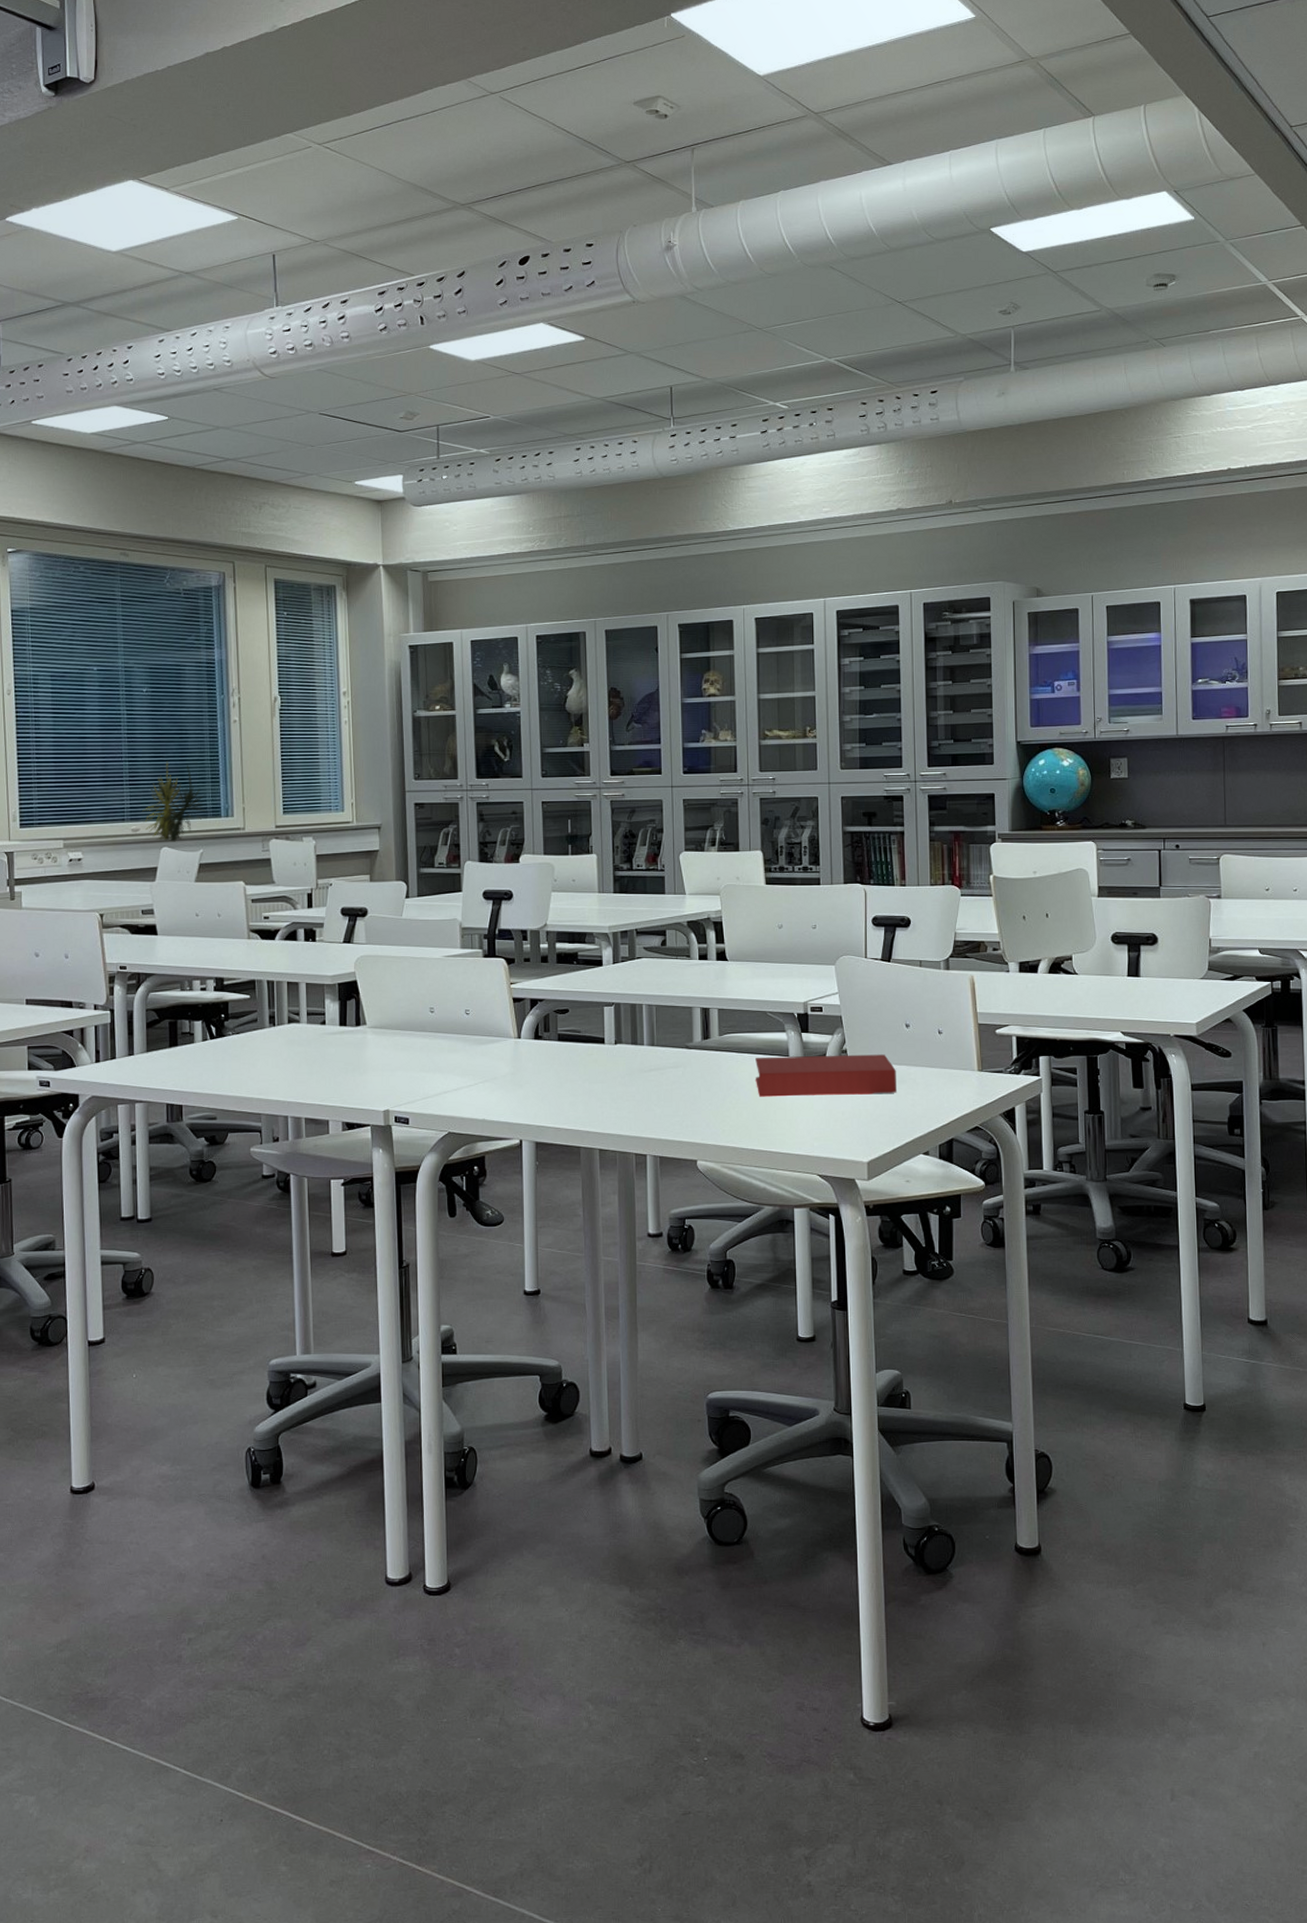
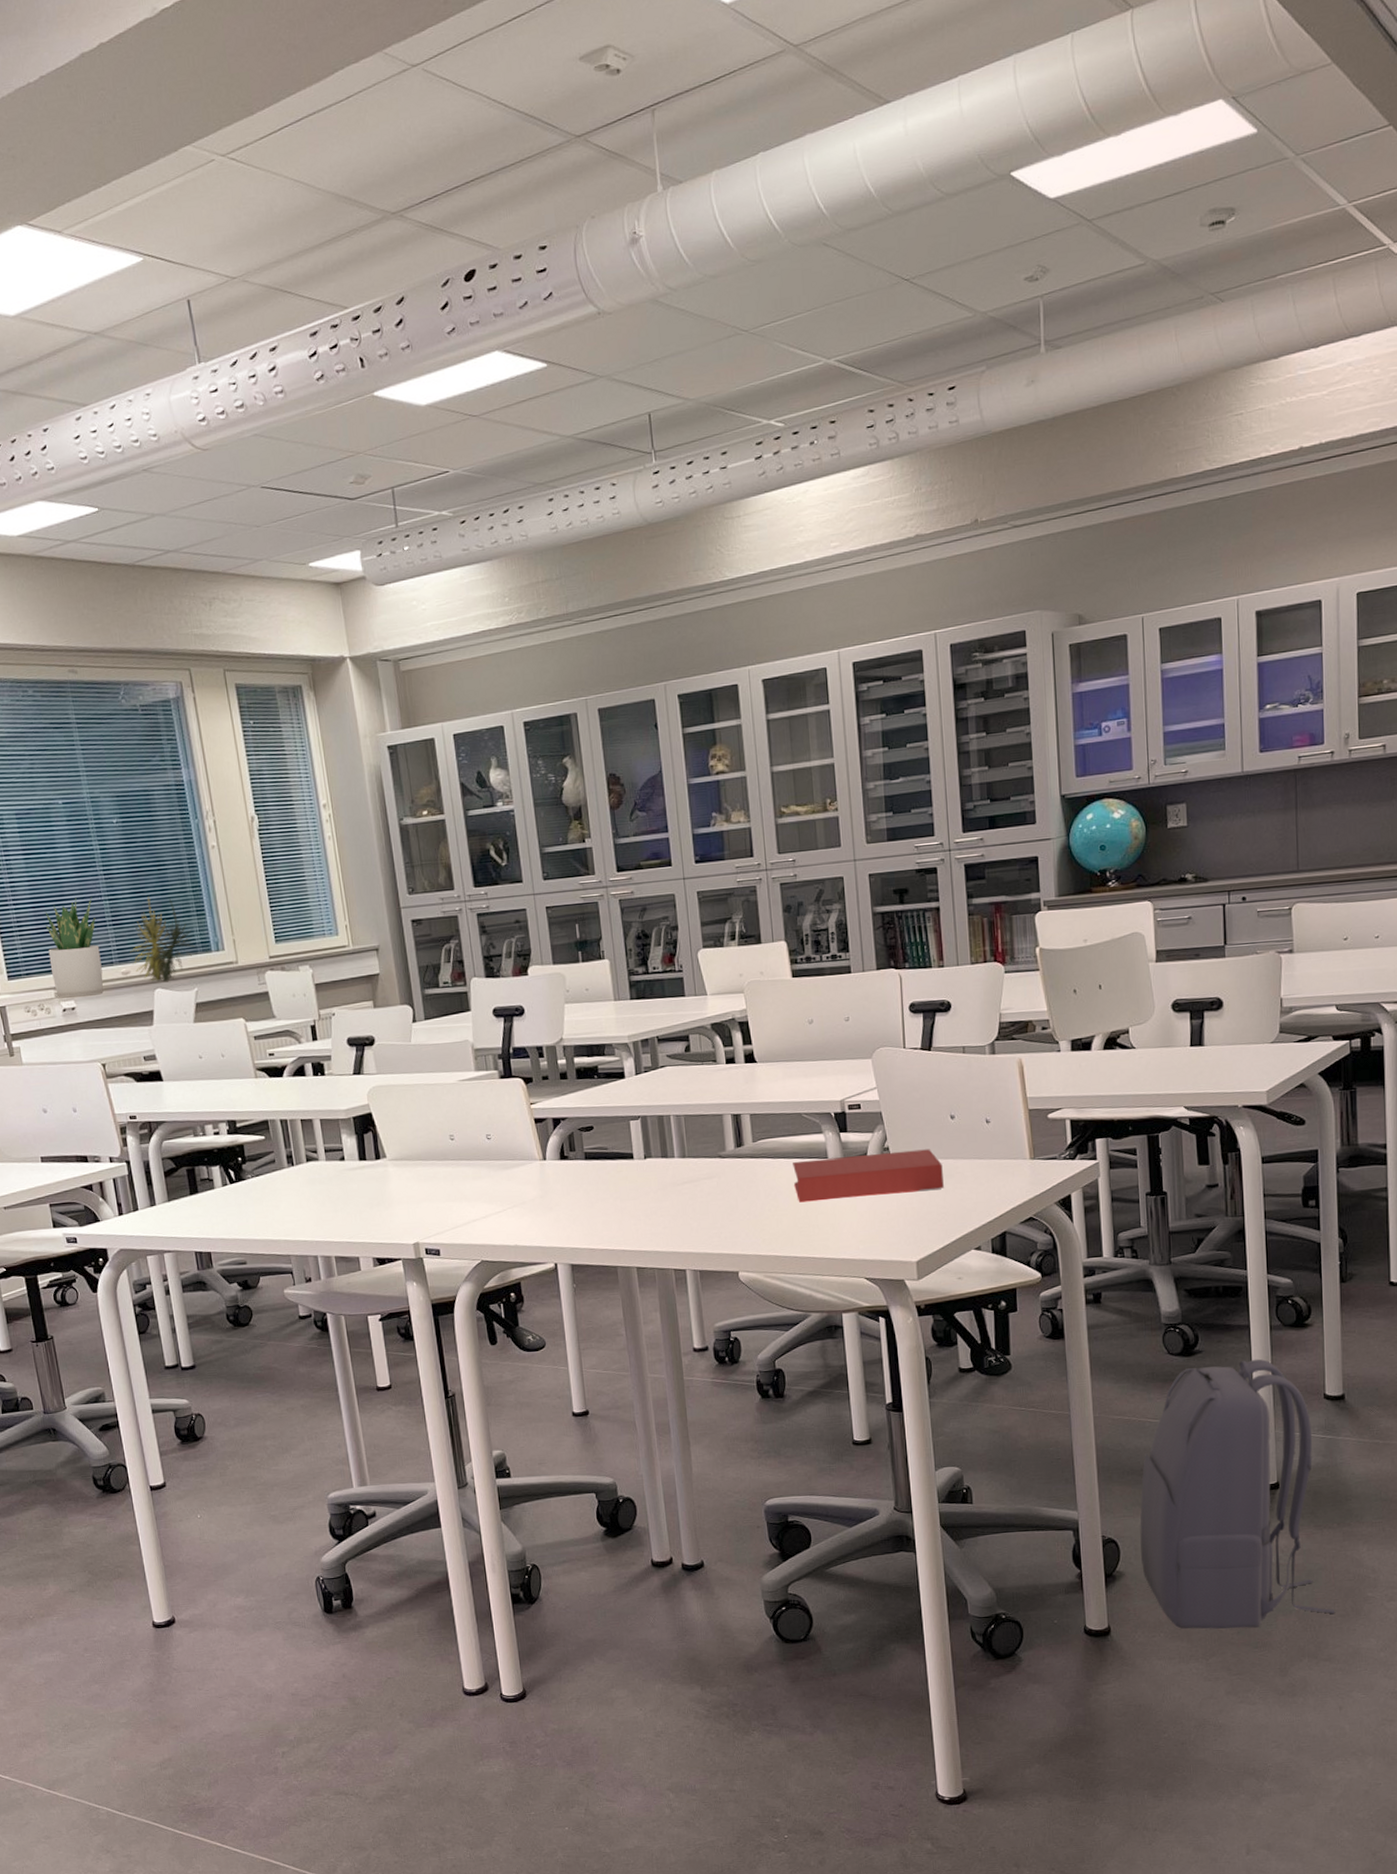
planter: none [63,756,114,850] -> present [44,897,104,999]
backpack: none [1072,1279,1259,1555] -> present [1139,1358,1336,1630]

